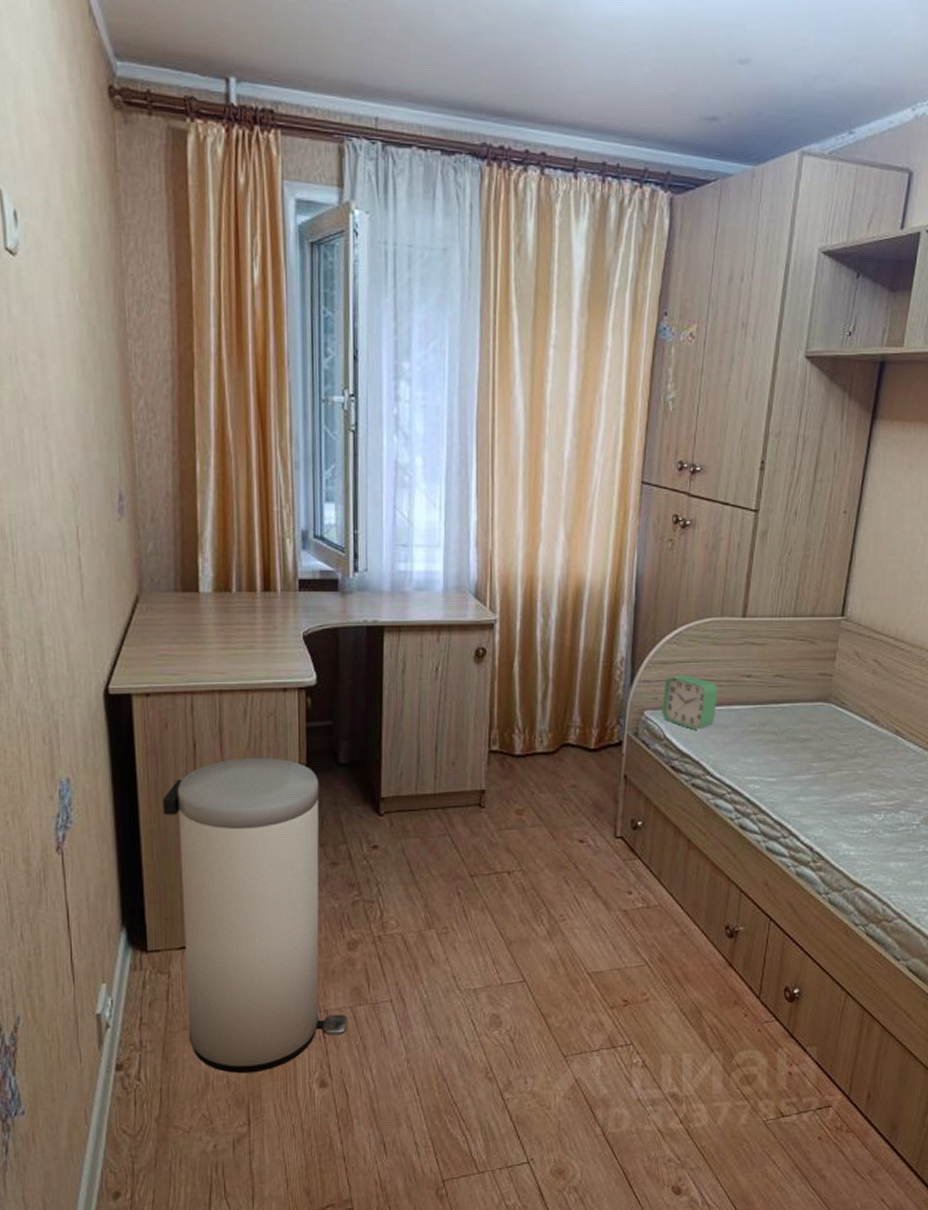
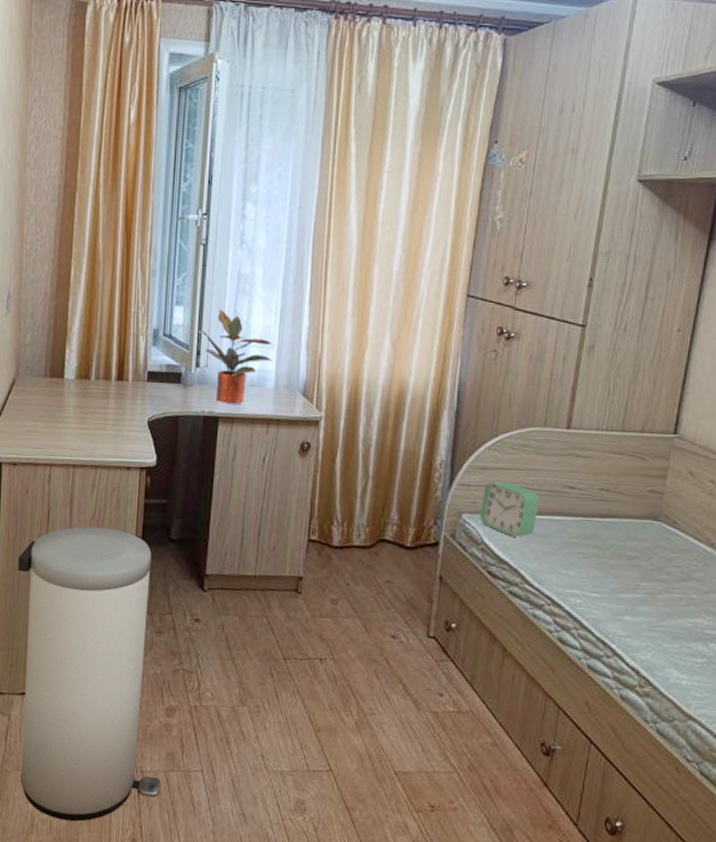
potted plant: none [358,505,440,611] -> present [202,309,273,404]

